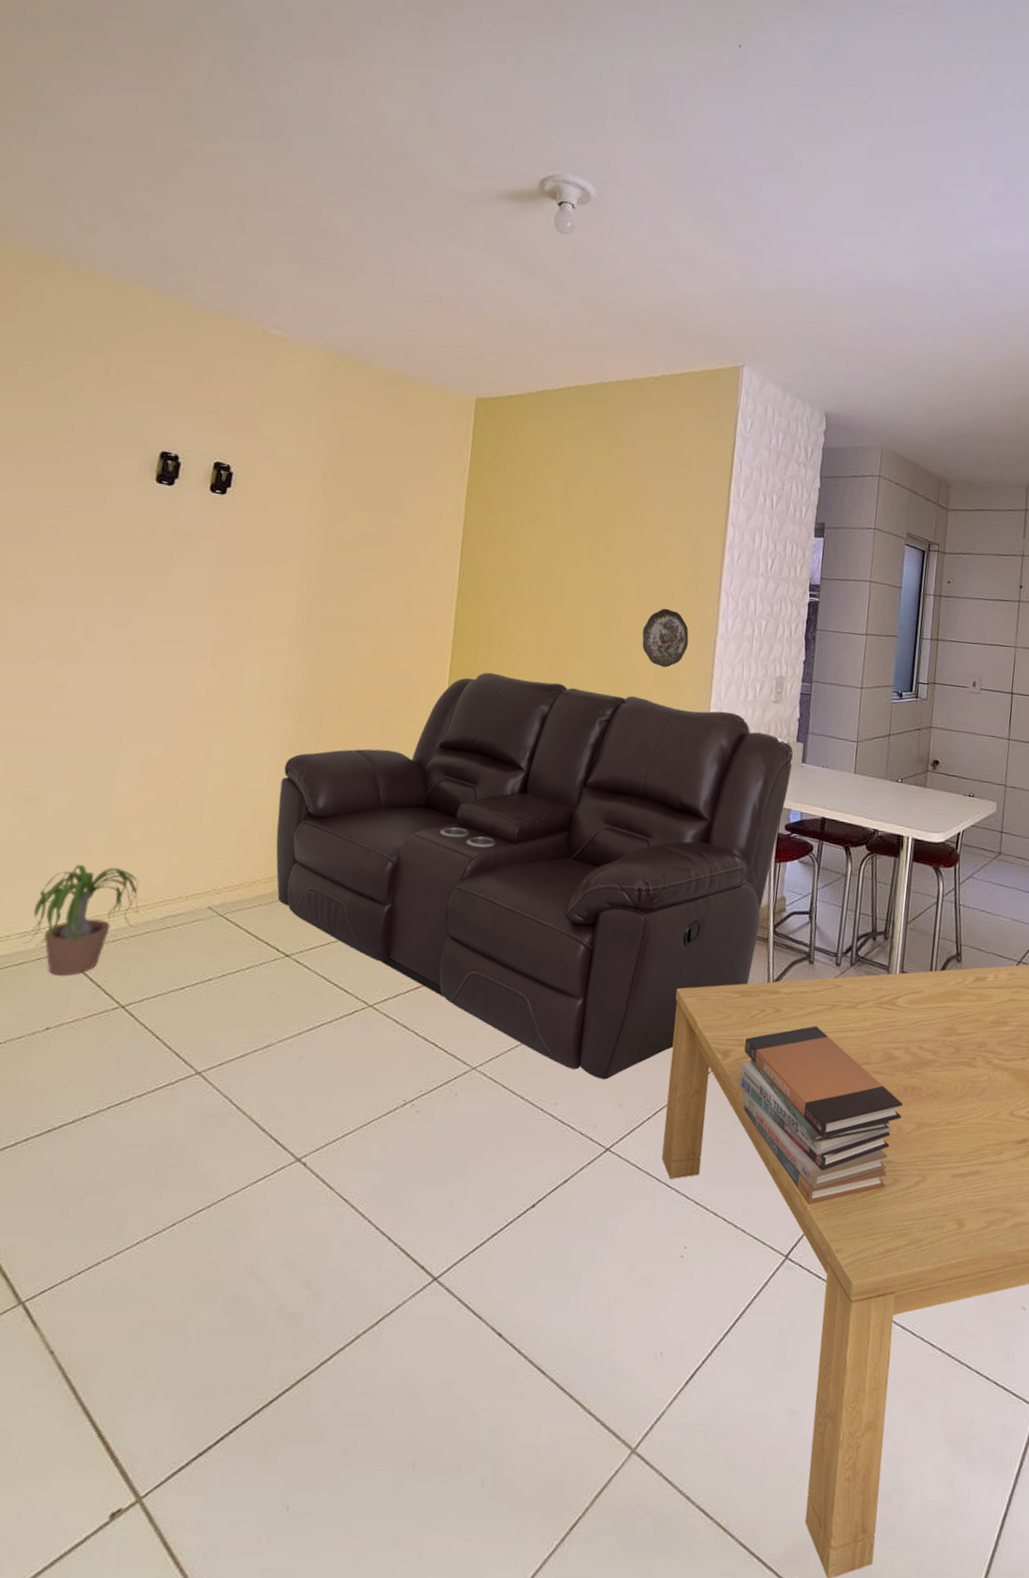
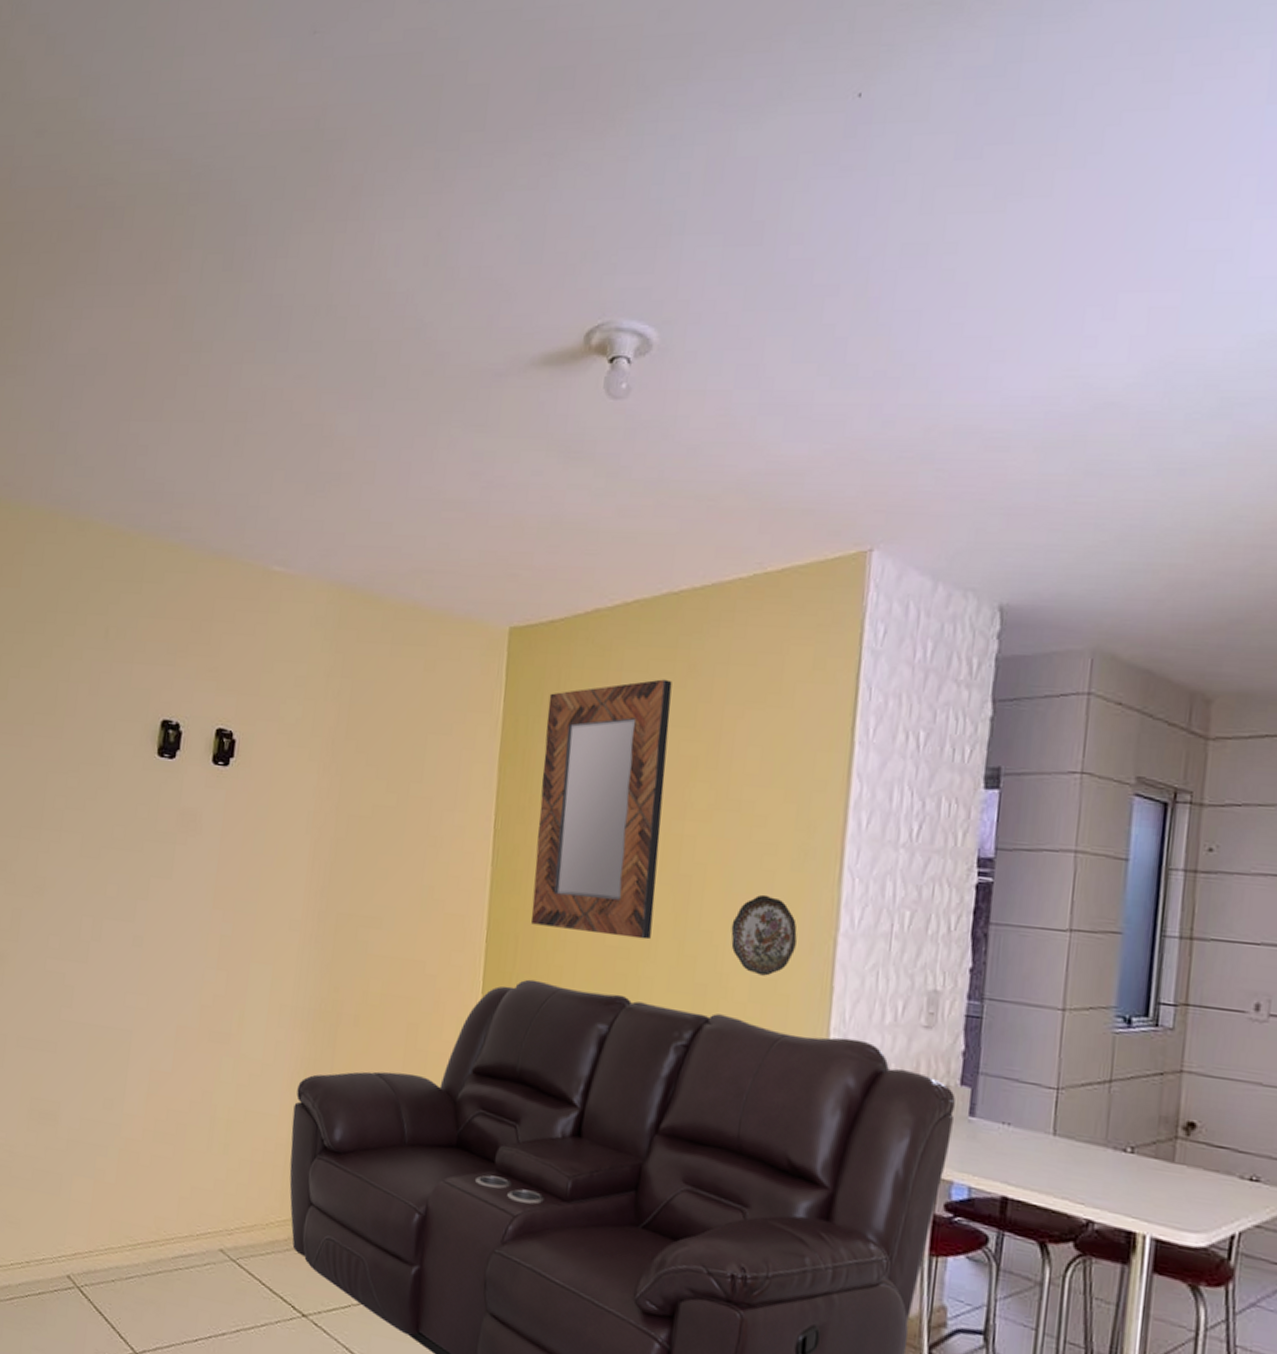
potted plant: present [20,864,151,976] -> none [39,1189,162,1312]
home mirror: none [489,446,602,641] -> present [531,679,672,940]

